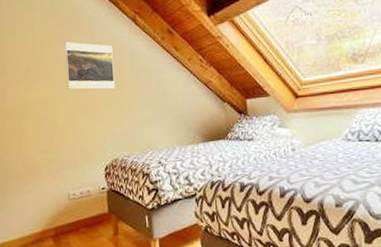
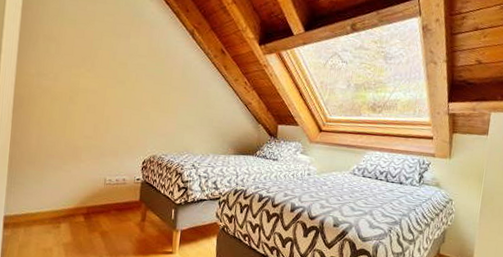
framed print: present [65,42,115,90] -> none [119,40,168,93]

